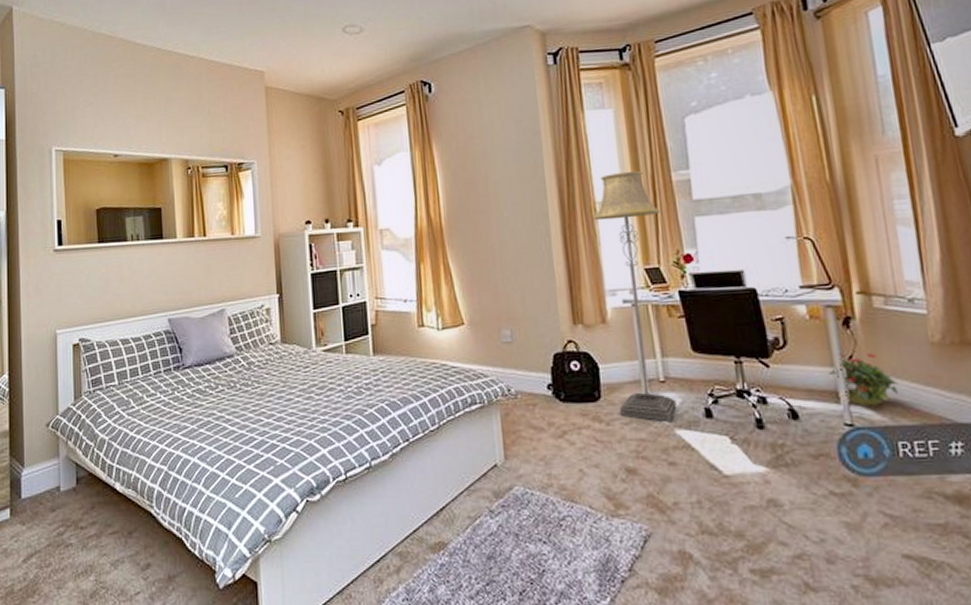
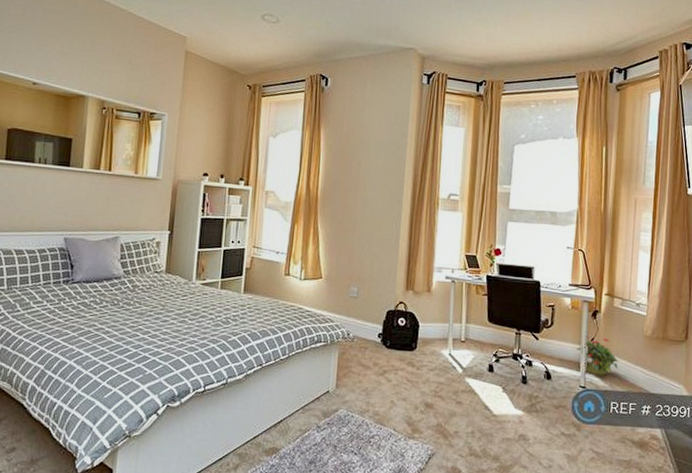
floor lamp: present [593,170,677,421] -> none [428,178,485,371]

